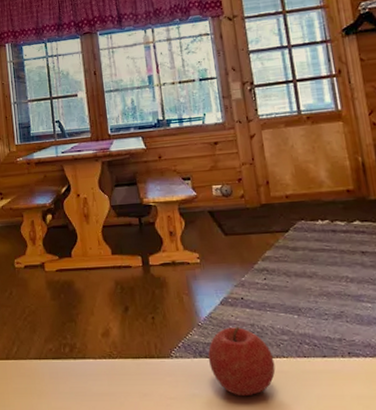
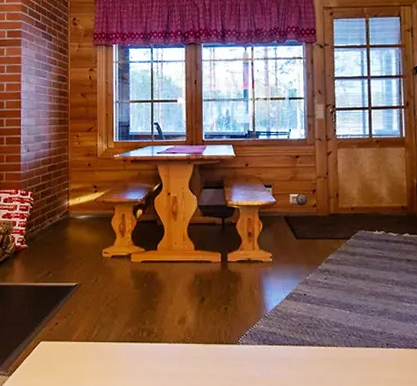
fruit: present [208,326,276,397] -> none [270,318,326,379]

